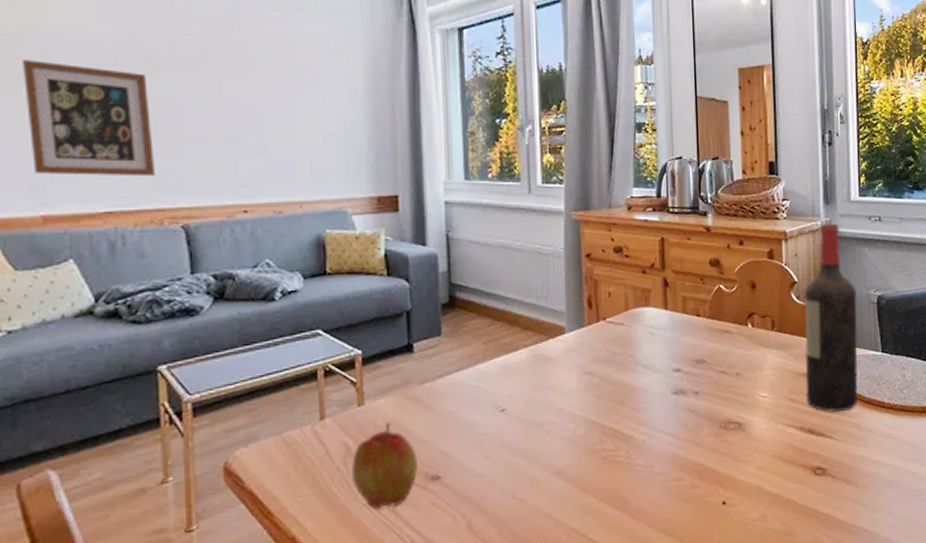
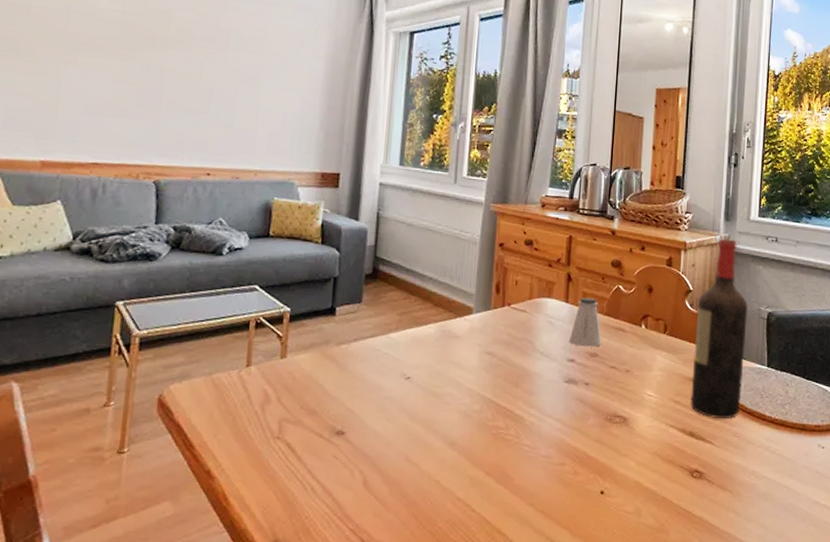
wall art: present [23,60,155,177] -> none [41,28,143,137]
apple: present [352,422,419,510] -> none [267,376,328,455]
saltshaker: none [673,301,708,355] -> present [569,297,602,347]

